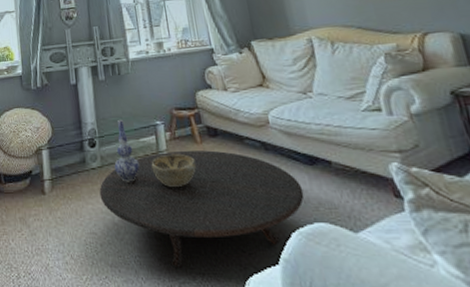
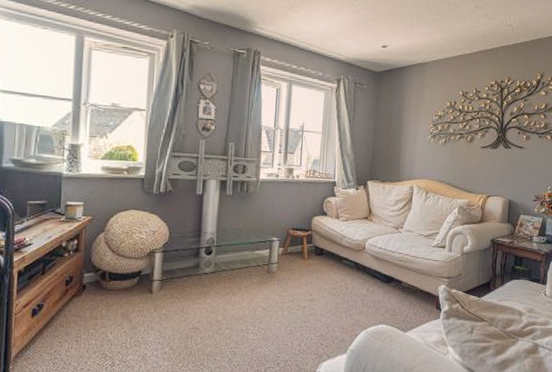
table: present [99,150,305,269] -> none [208,264,377,357]
vase: present [114,119,140,182] -> none [226,232,250,287]
decorative bowl: present [151,153,196,188] -> none [260,266,299,294]

